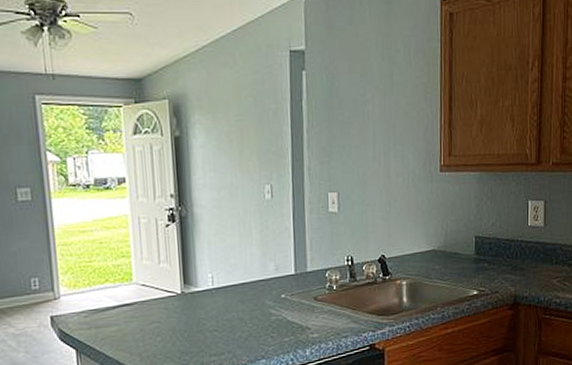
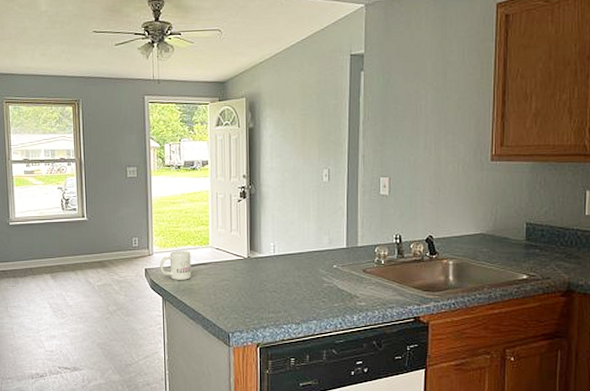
mug: none [70,289,113,327] -> present [160,250,192,280]

